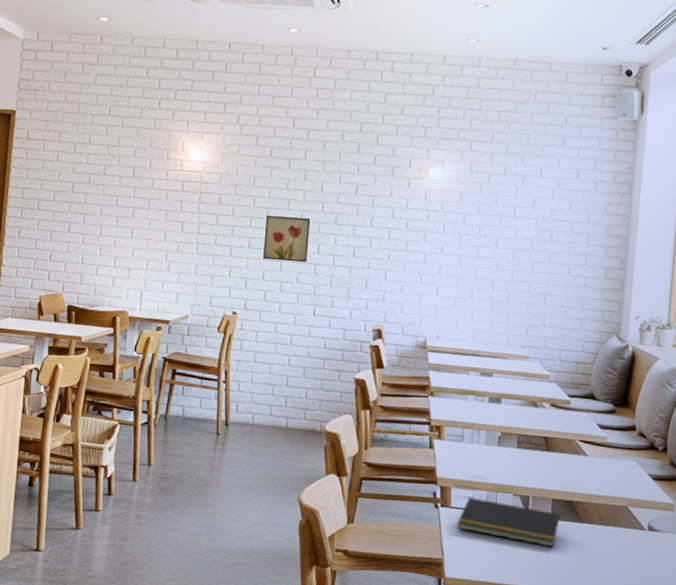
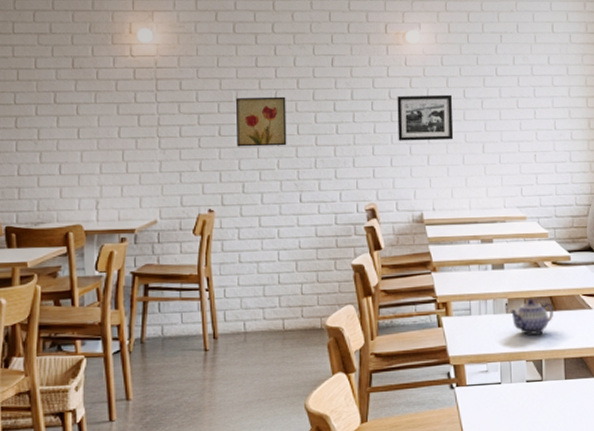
picture frame: none [410,228,468,274] -> present [397,94,454,141]
notepad: present [457,497,560,548] -> none [474,371,574,408]
teapot: none [502,435,547,471] -> present [510,298,553,335]

